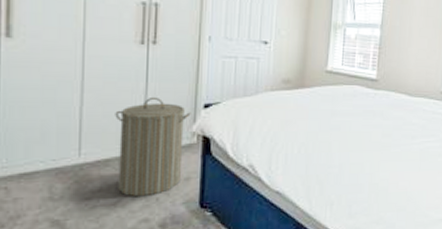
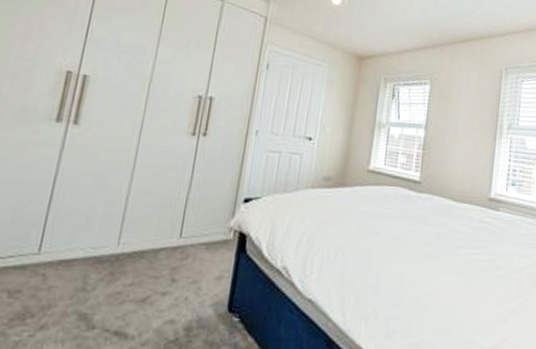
laundry hamper: present [115,96,191,197] -> none [149,188,231,295]

